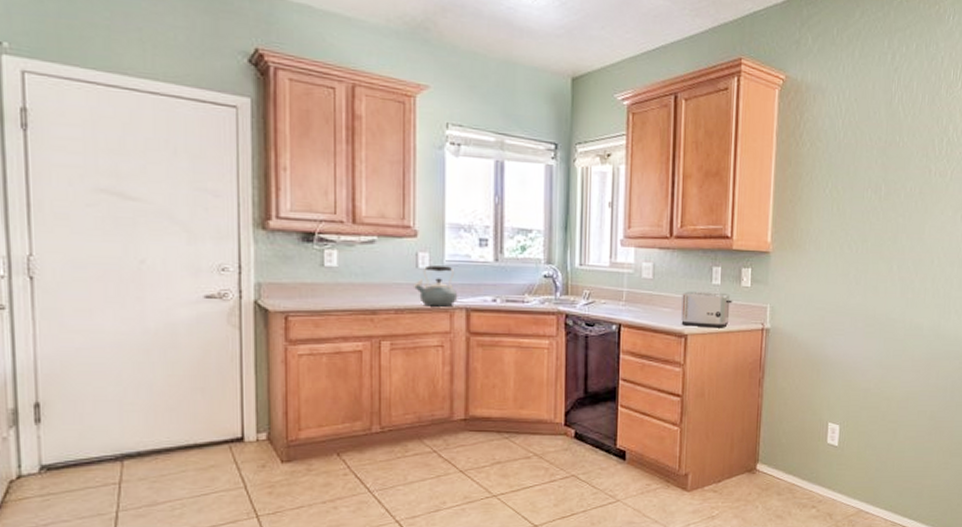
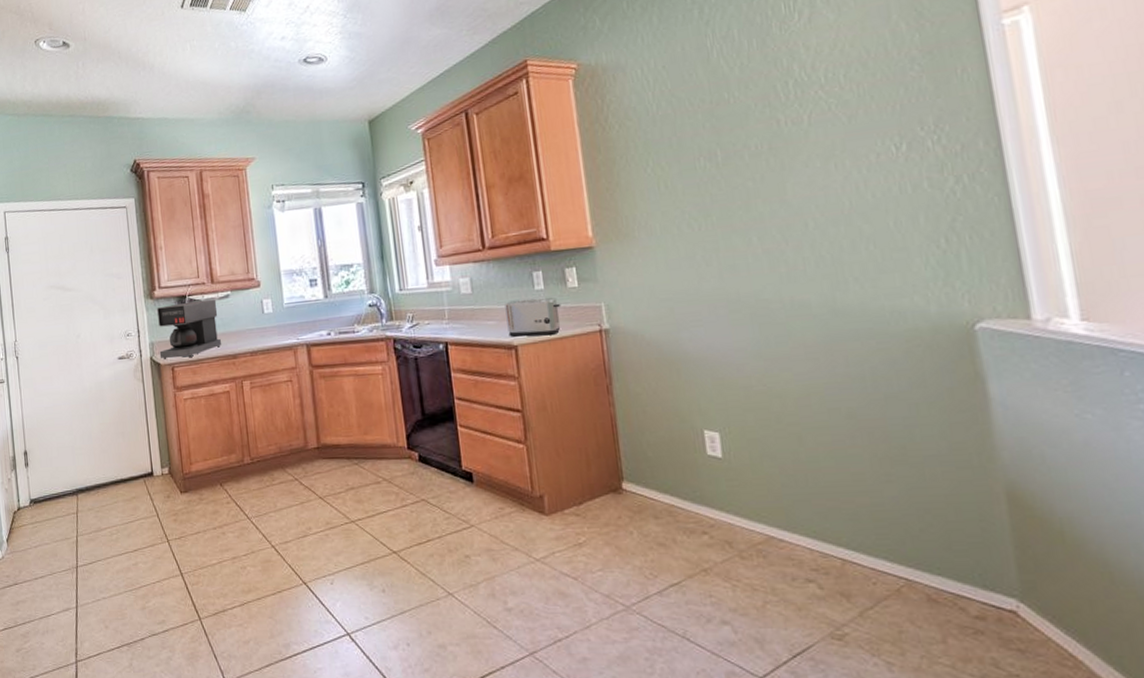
coffee maker: none [268,240,359,308] -> present [157,299,222,360]
kettle: present [412,265,458,307] -> none [261,308,299,346]

